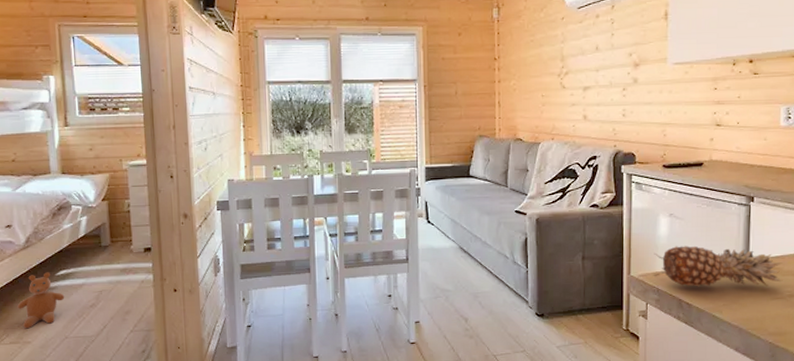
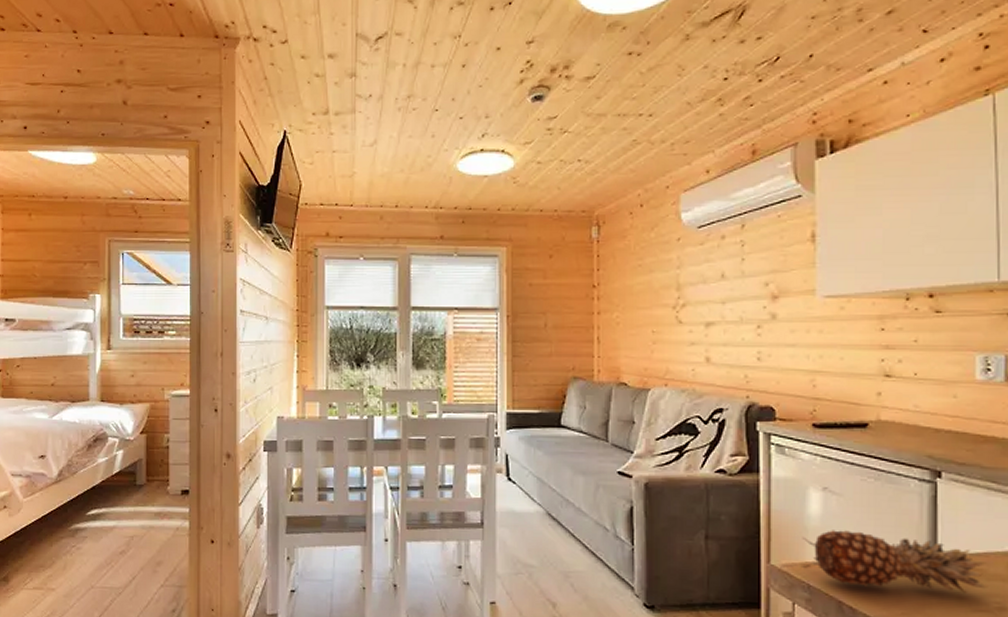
teddy bear: present [17,272,65,329] -> none [44,510,94,574]

